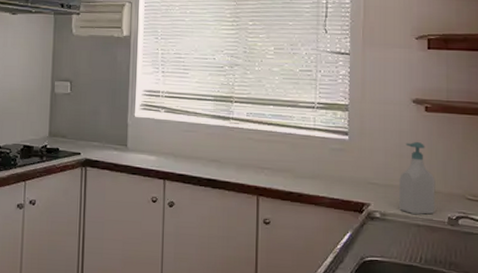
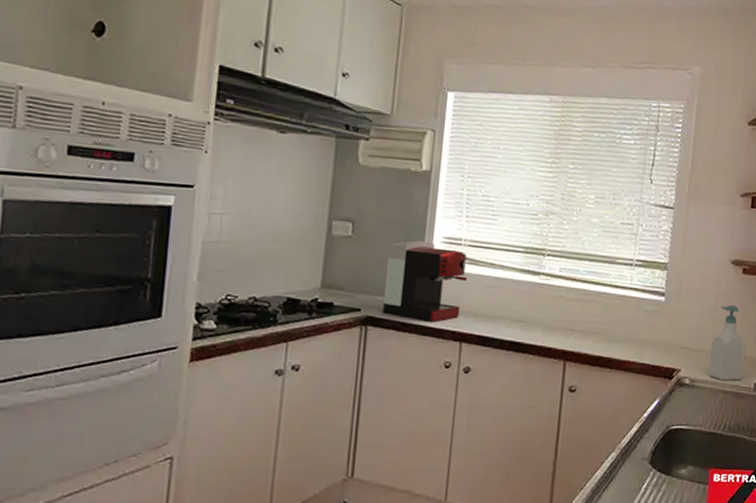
coffee maker: none [98,94,166,163] -> present [382,240,467,322]

